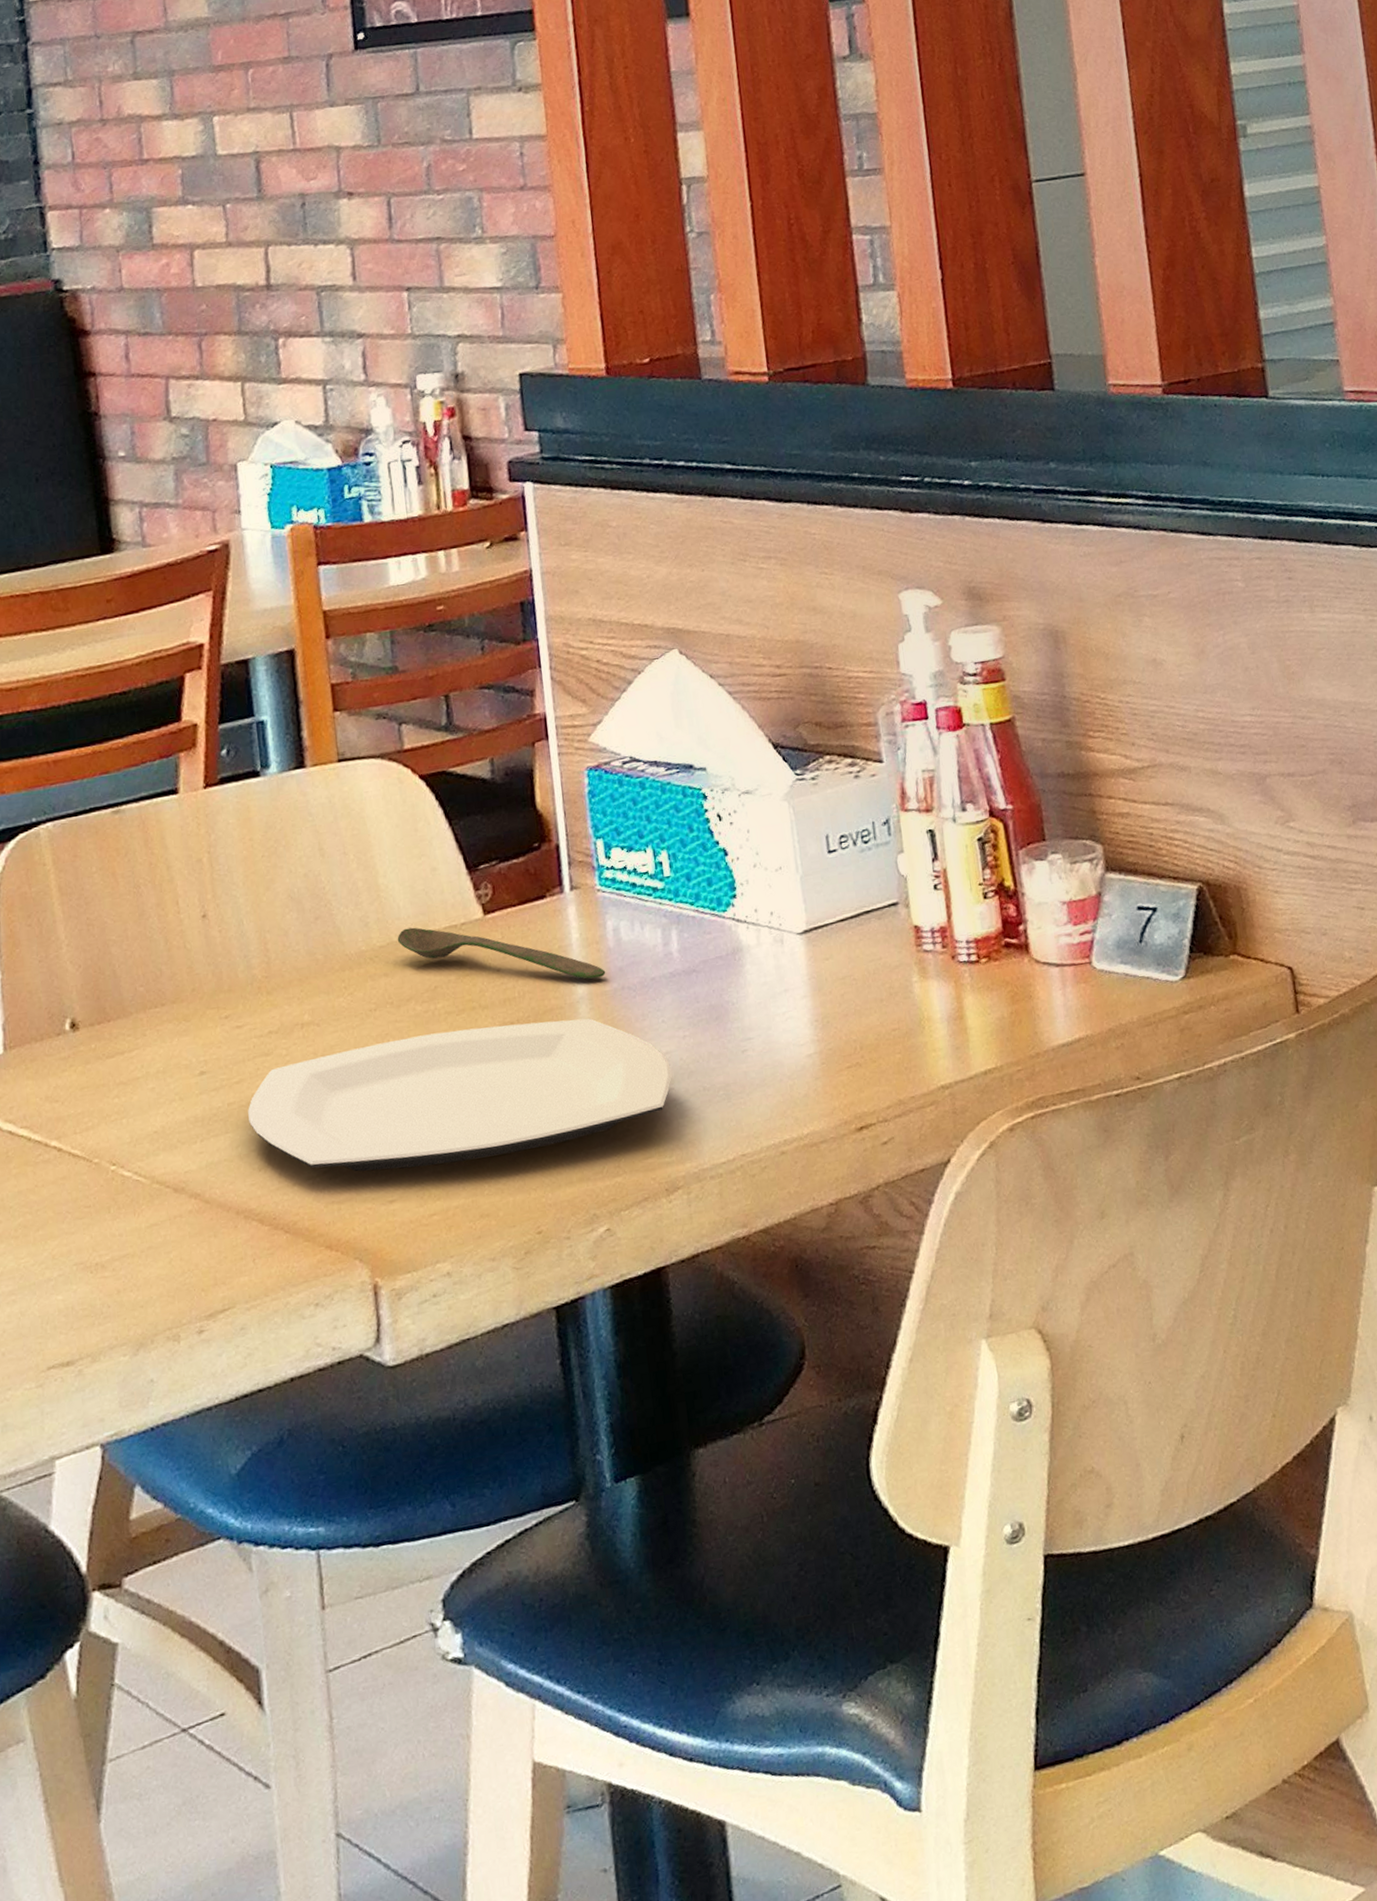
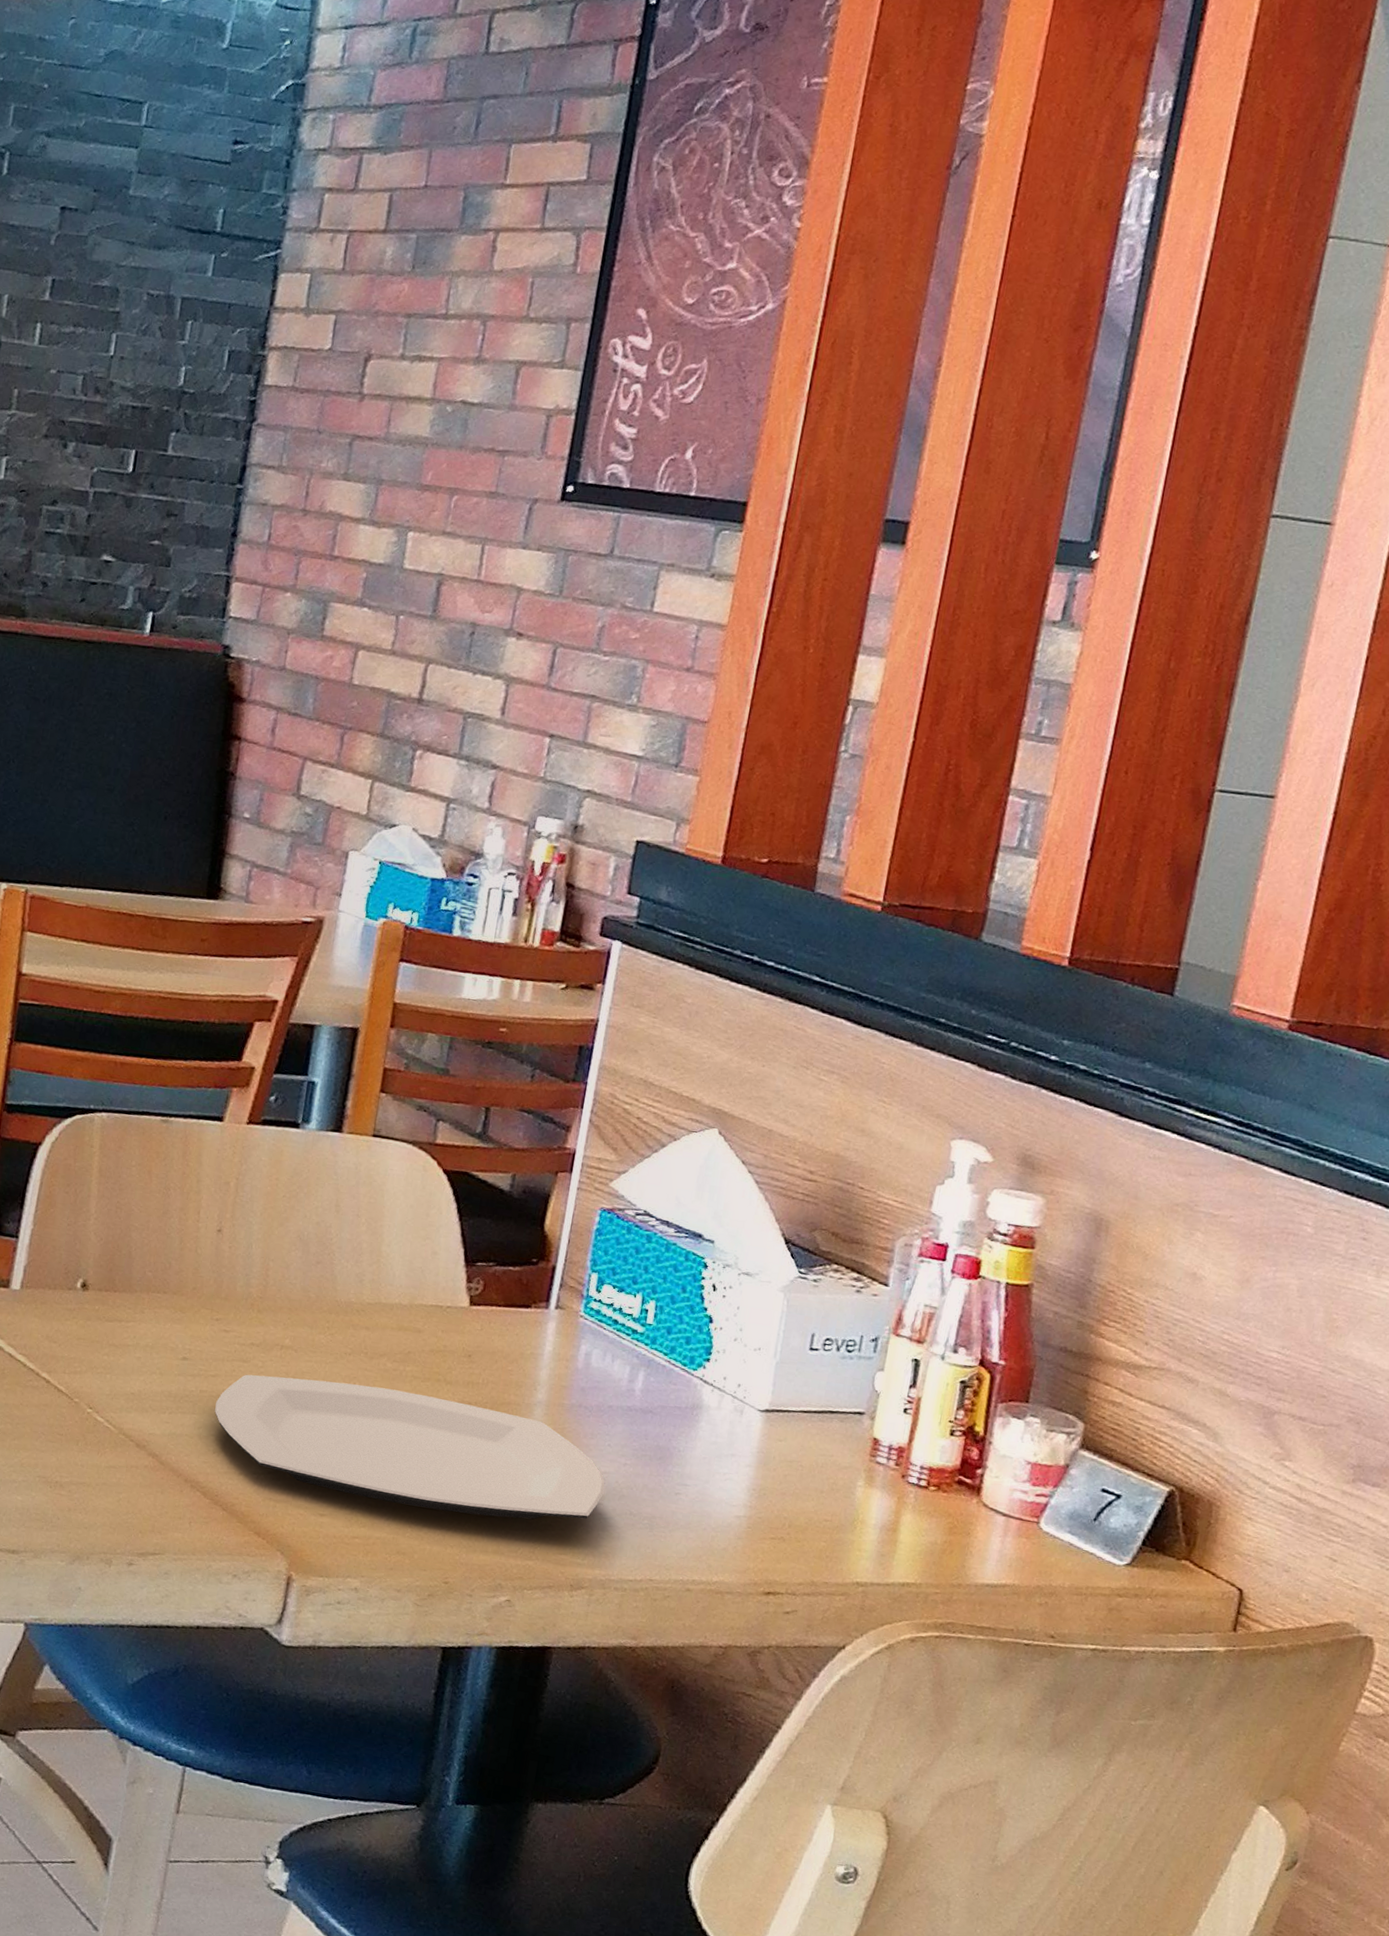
spoon: present [397,927,606,979] -> none [385,1295,568,1391]

